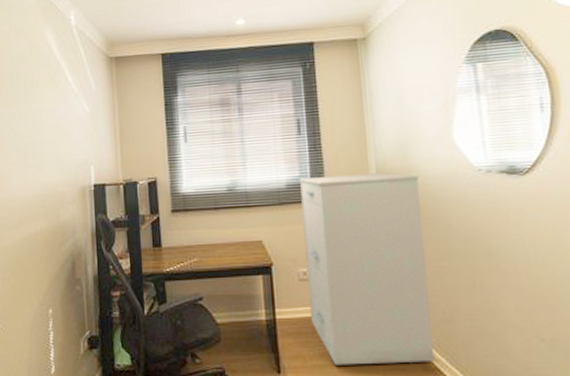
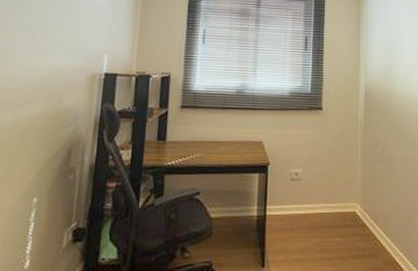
filing cabinet: present [298,173,435,365] -> none [297,88,397,259]

